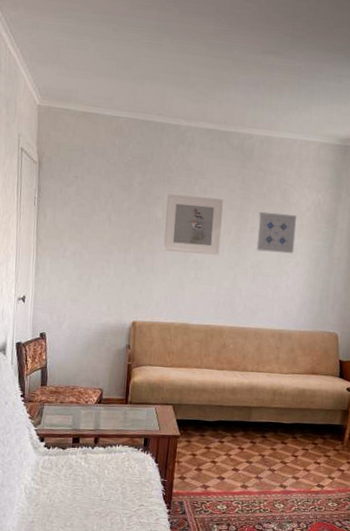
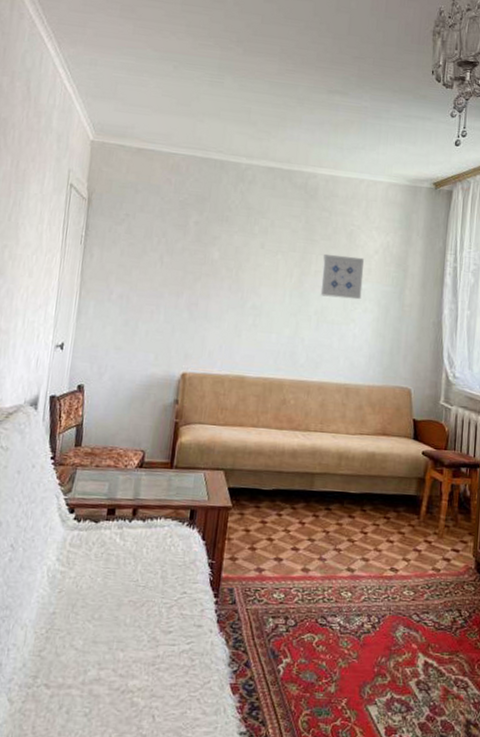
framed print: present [163,194,224,256] -> none [219,234,285,301]

